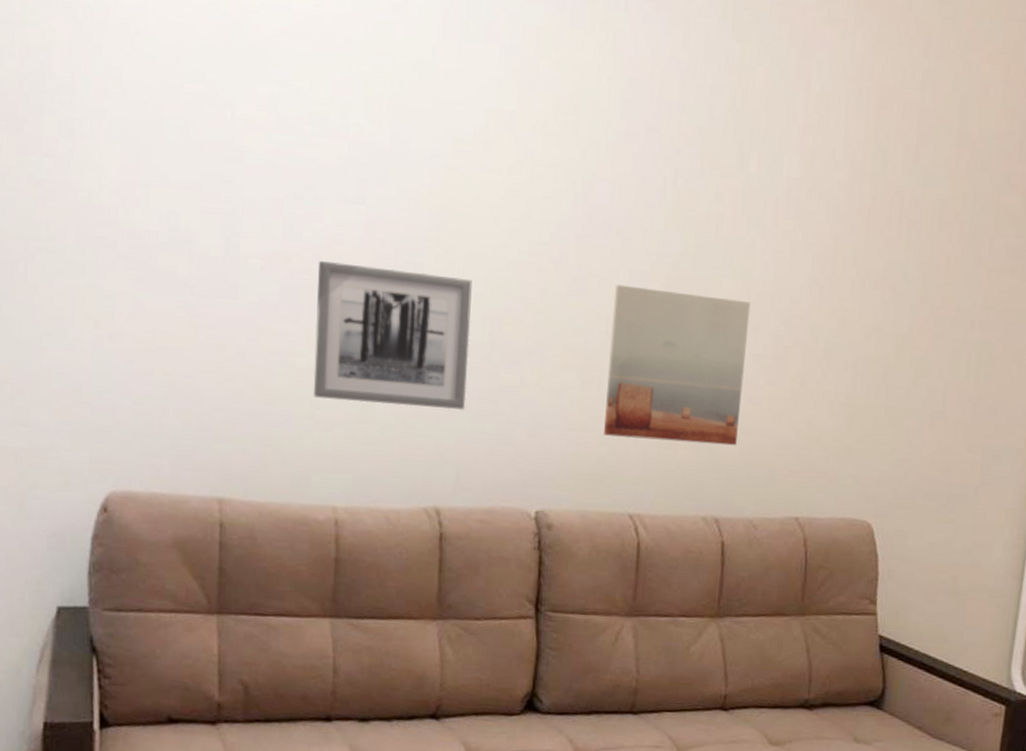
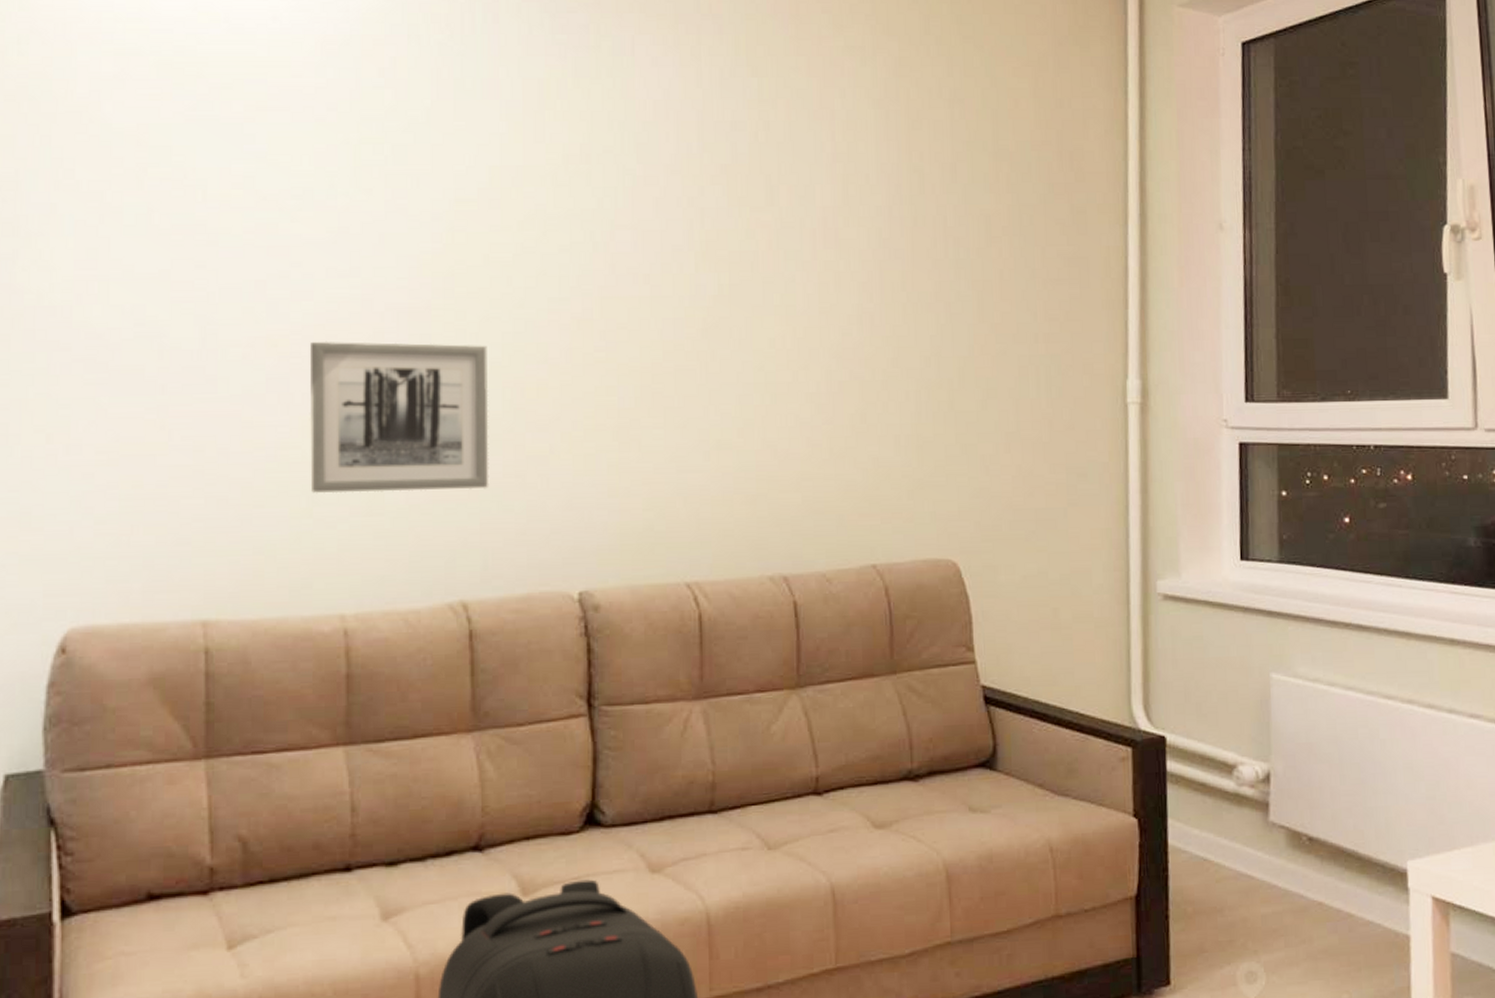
wall art: present [604,284,751,446] -> none [646,334,799,499]

